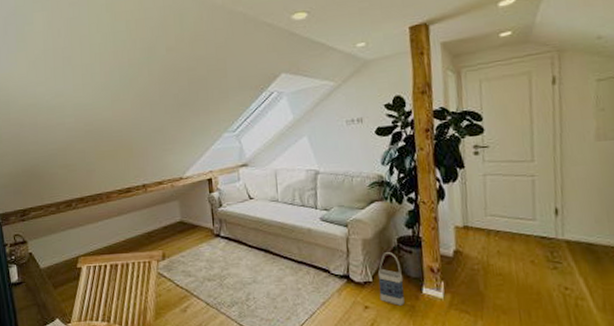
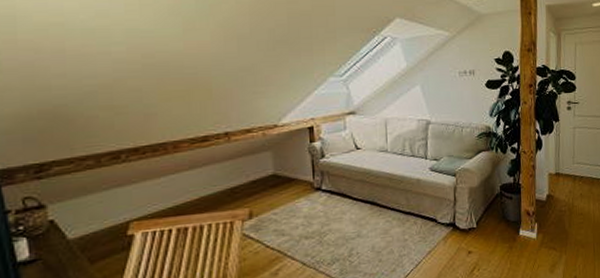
bag: present [378,252,405,306] -> none [482,199,504,248]

